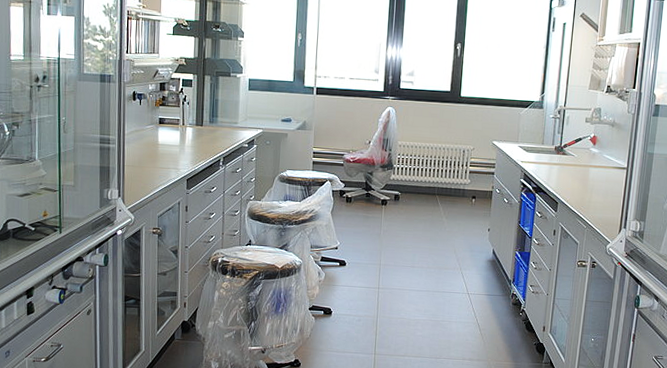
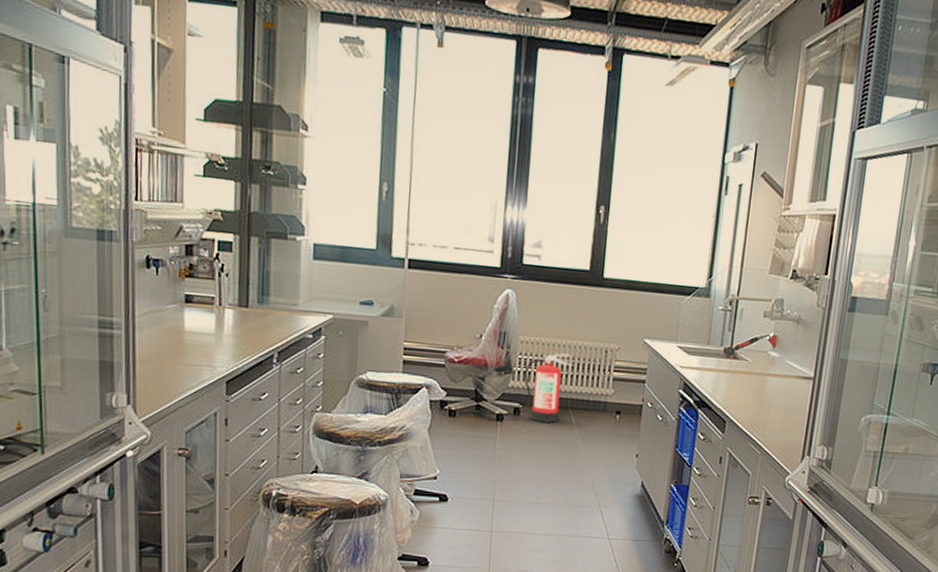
fire extinguisher: none [402,153,439,206] -> present [524,353,573,423]

